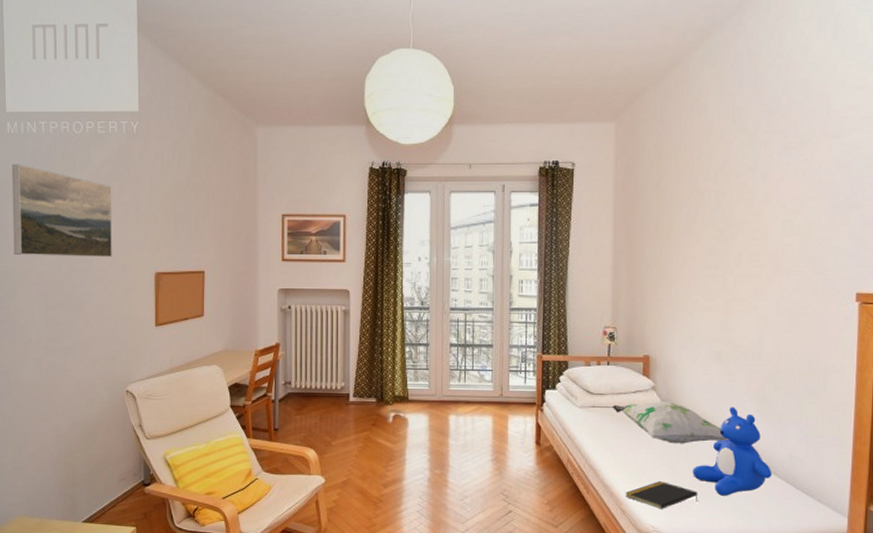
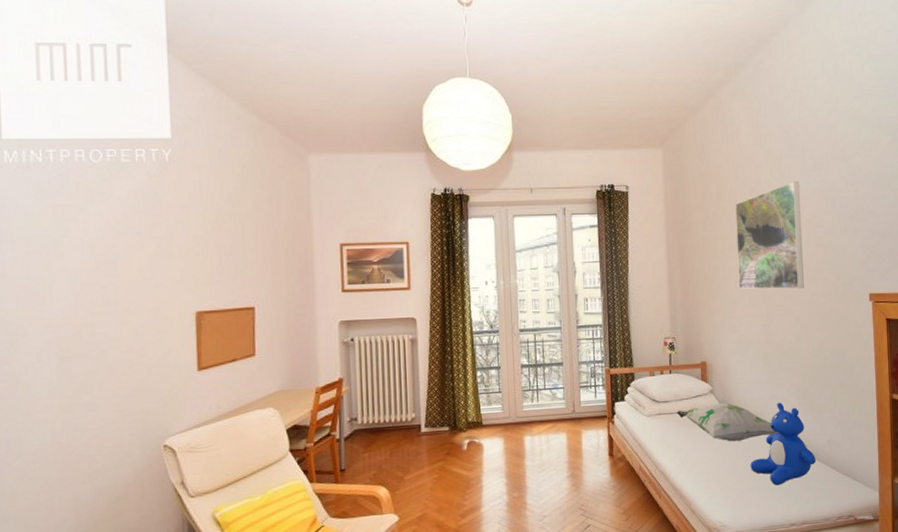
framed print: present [11,164,113,258] -> none [10,197,143,302]
notepad: present [625,480,699,509] -> none [693,477,757,505]
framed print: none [694,160,778,283] -> present [735,181,804,289]

